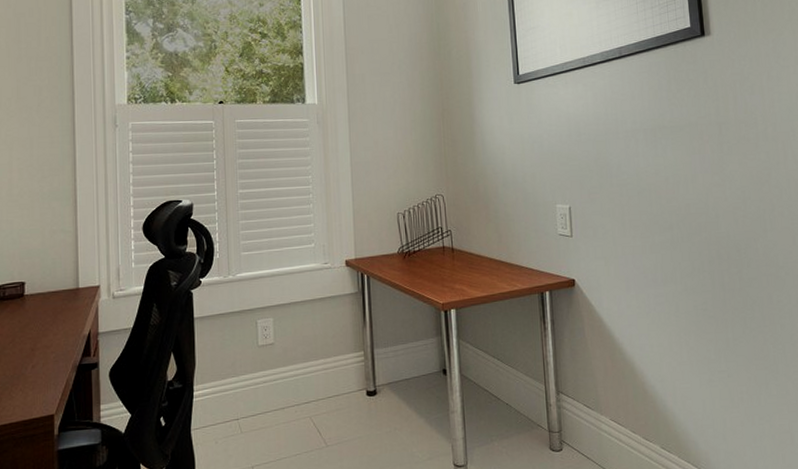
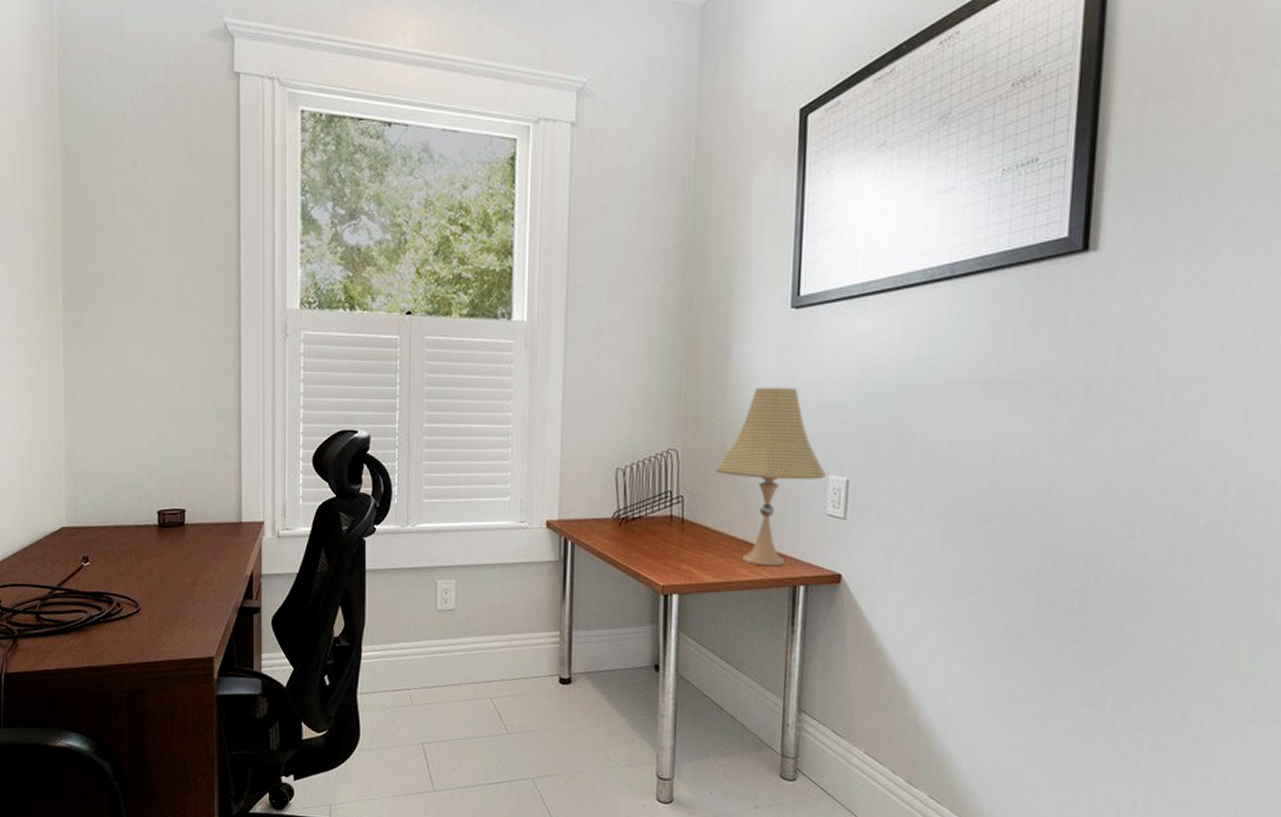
desk lamp: none [473,141,555,279] -> present [715,387,827,567]

